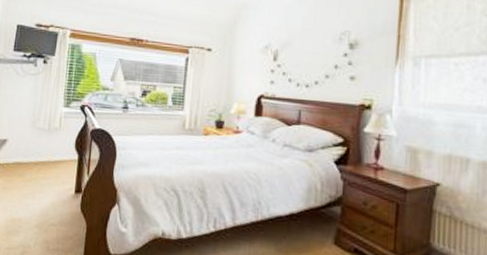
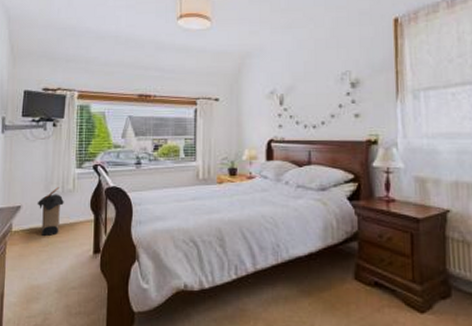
laundry hamper: none [23,124,50,172] -> present [37,187,64,237]

